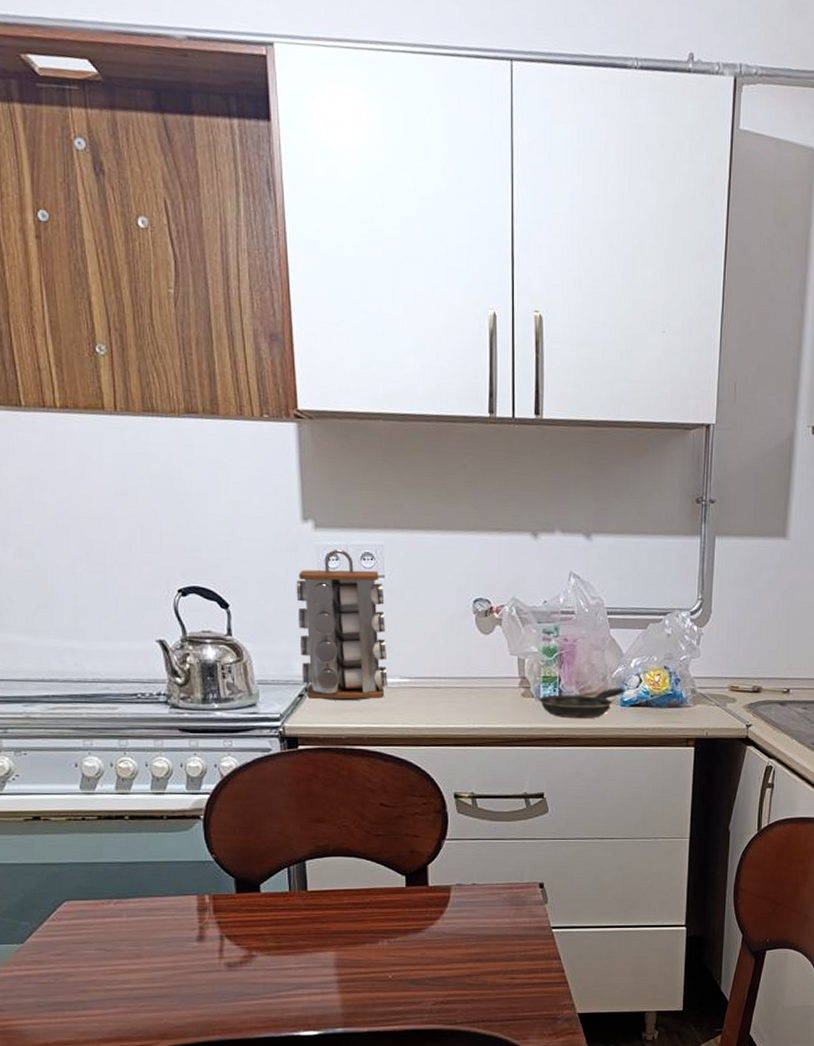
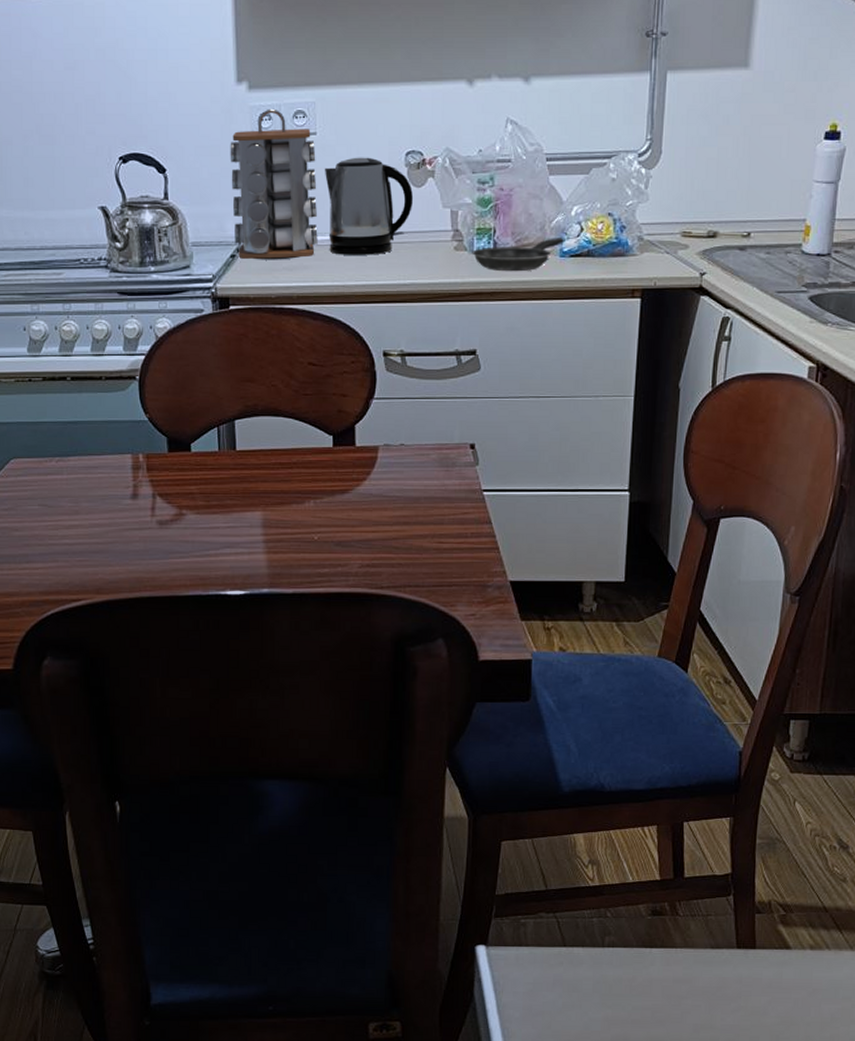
kettle: none [393,602,482,699] -> present [324,157,414,255]

